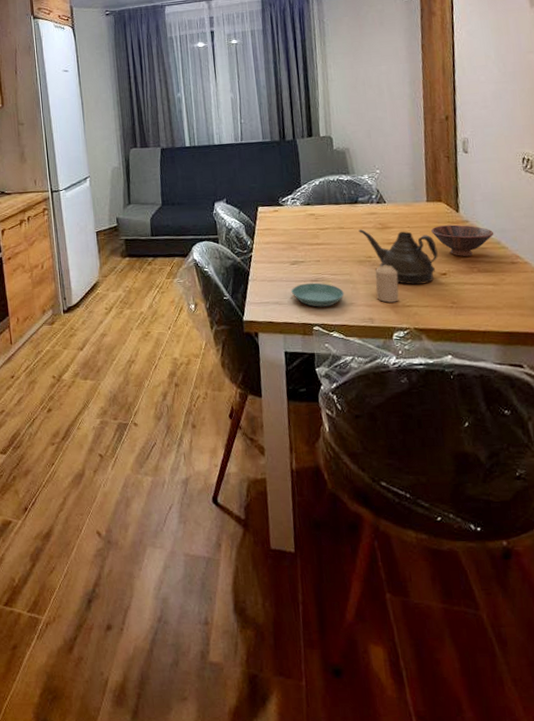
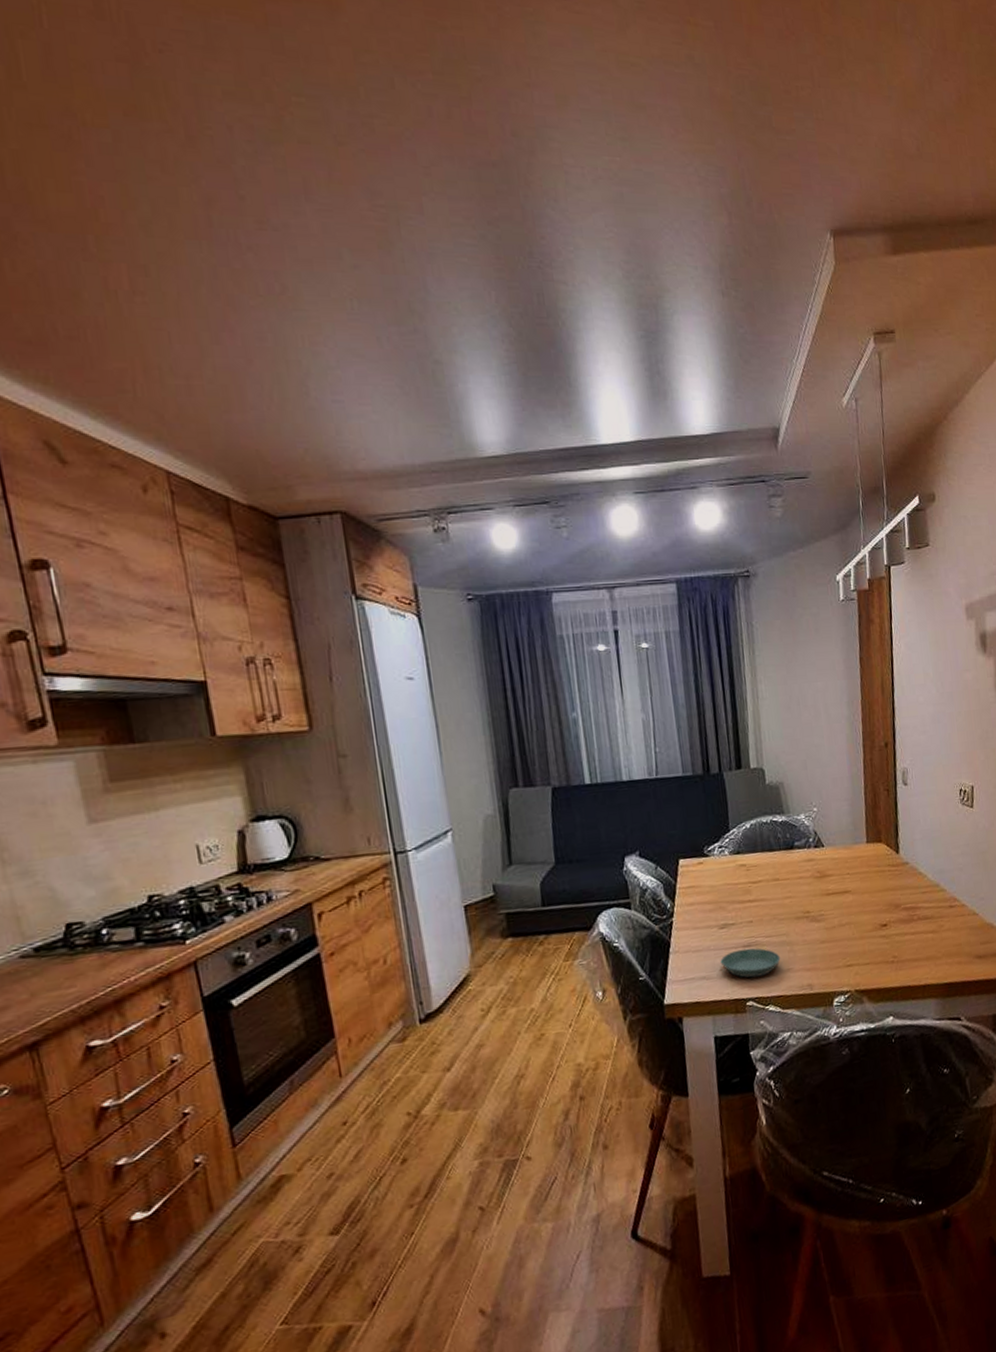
teapot: present [358,229,438,285] -> none [795,879,879,941]
candle: present [375,264,399,303] -> none [813,919,839,964]
bowl: present [431,224,494,257] -> none [871,867,934,904]

